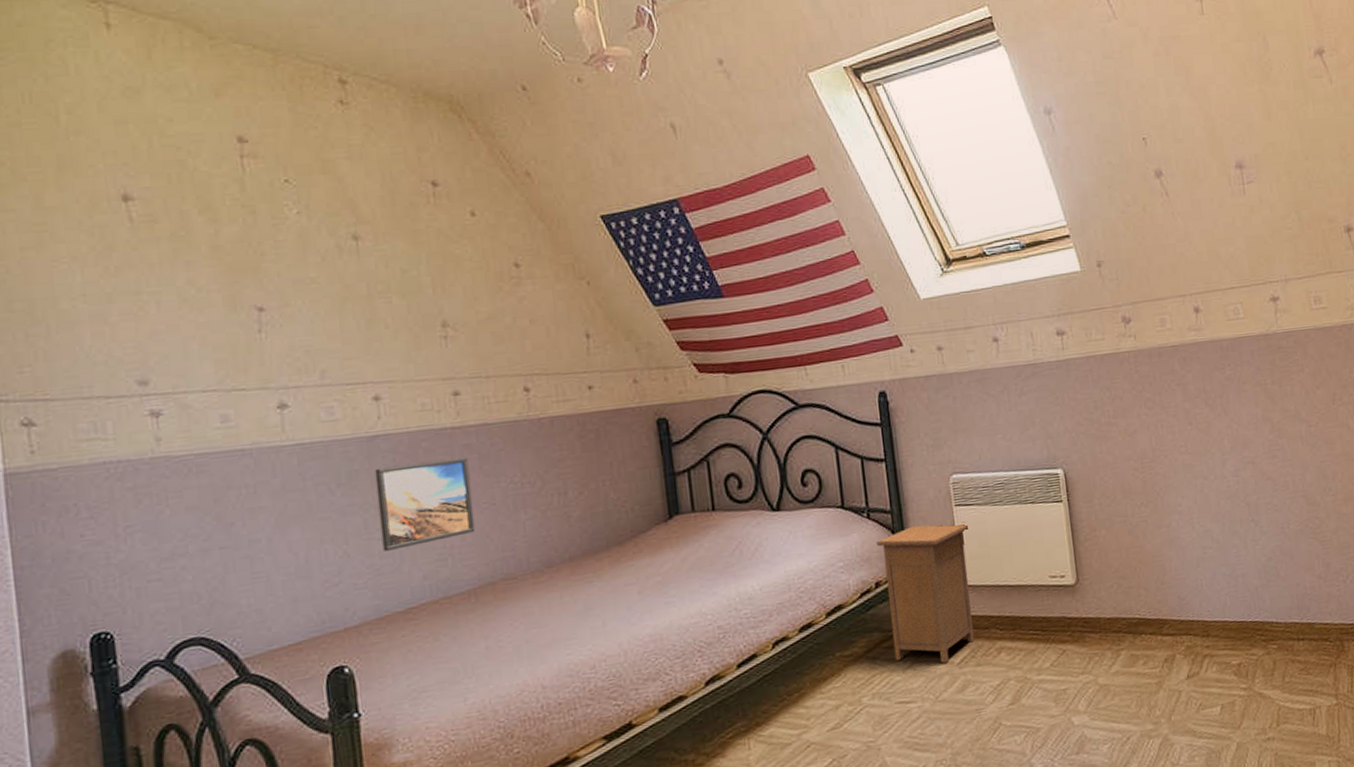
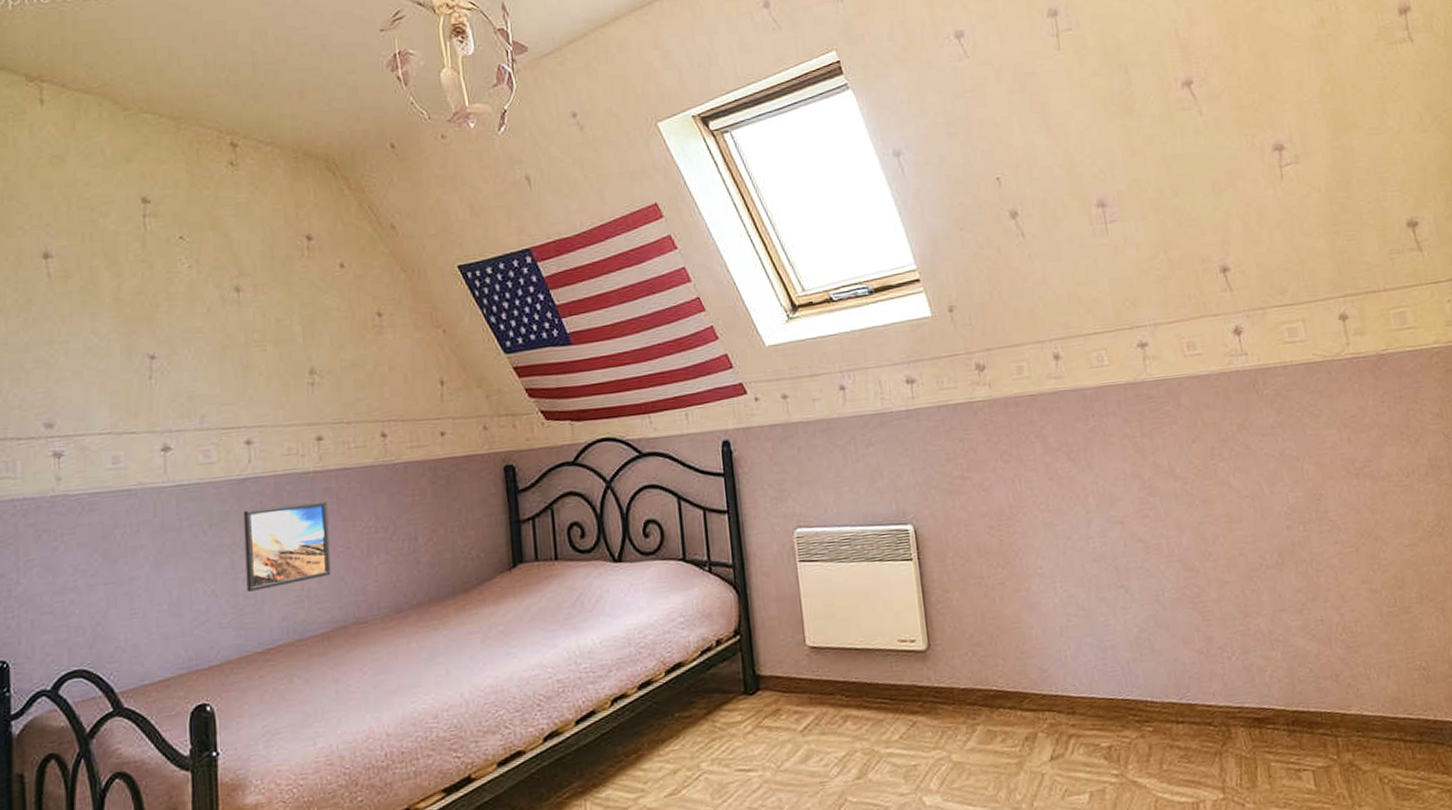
nightstand: present [877,521,974,663] -> none [718,578,818,730]

